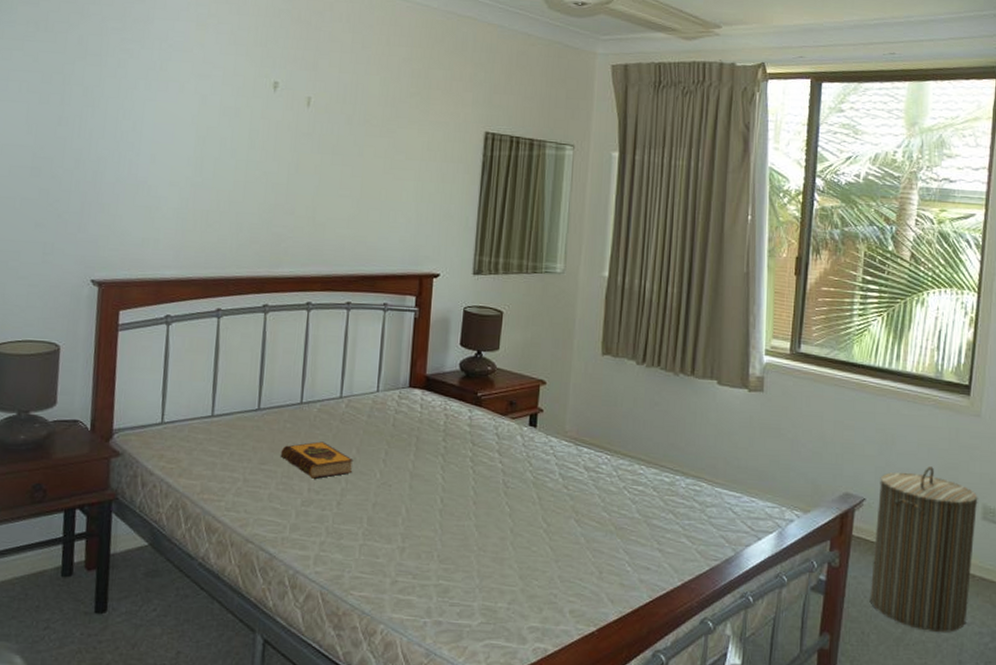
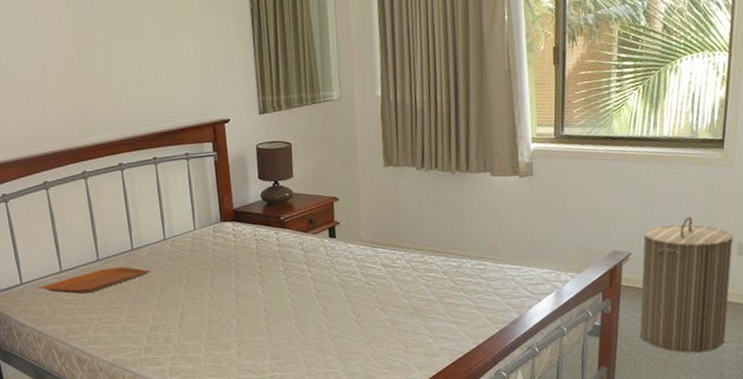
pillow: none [178,420,318,448] -> present [36,266,151,294]
hardback book: present [280,441,354,479] -> none [124,278,187,309]

